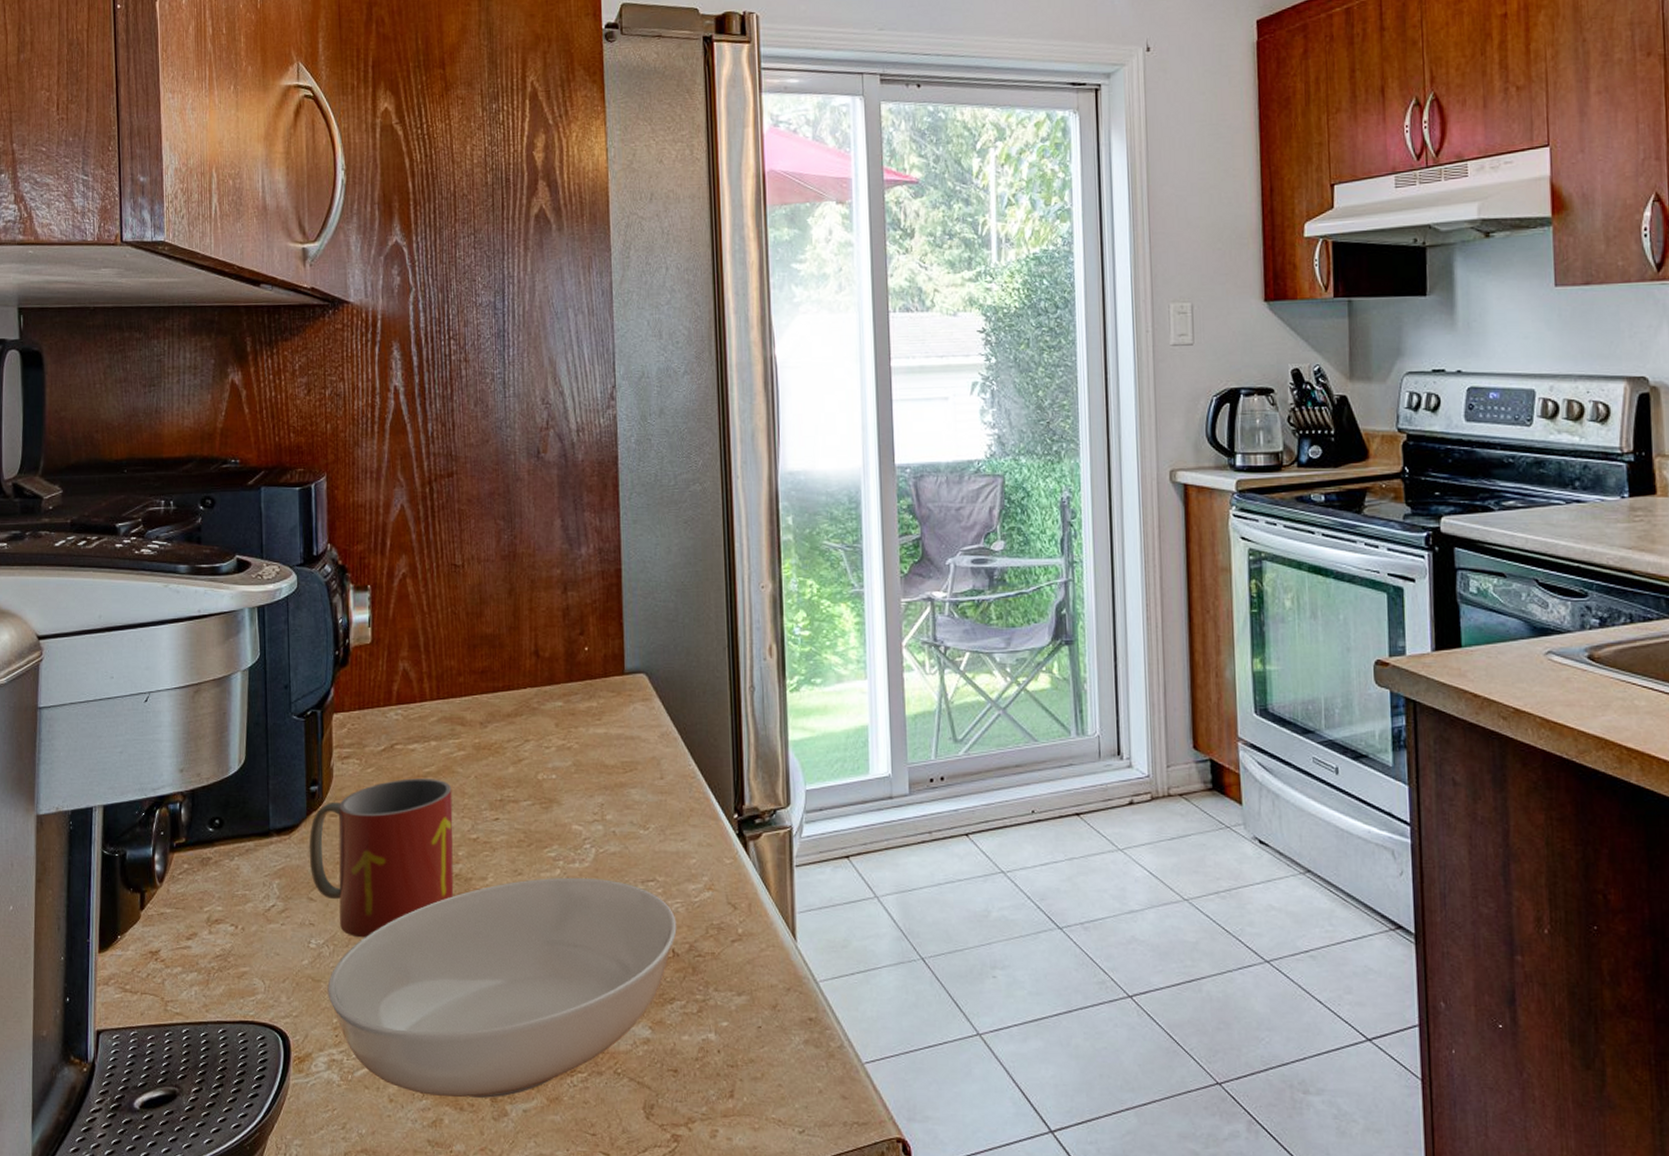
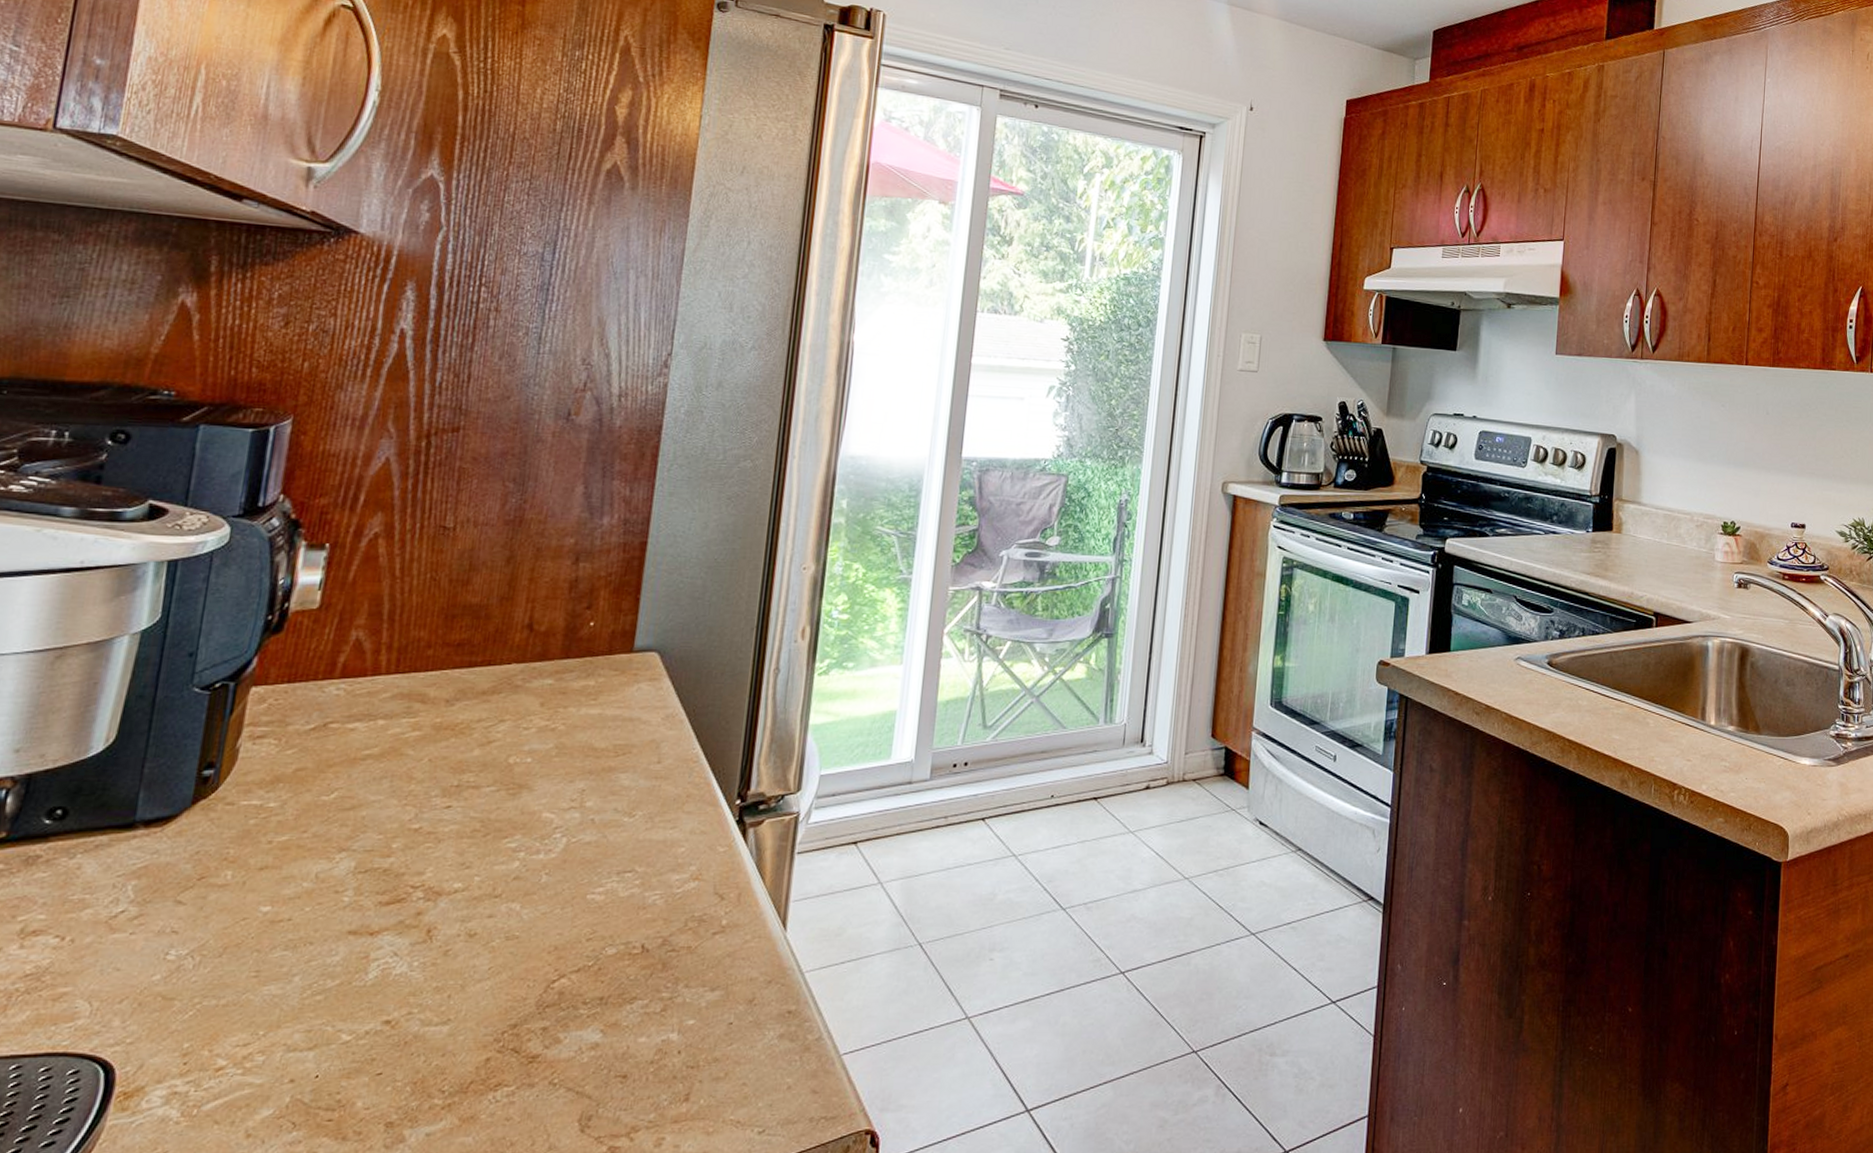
mug: present [309,778,454,938] -> none [184,761,397,946]
bowl: present [327,877,677,1098] -> none [181,870,652,1126]

